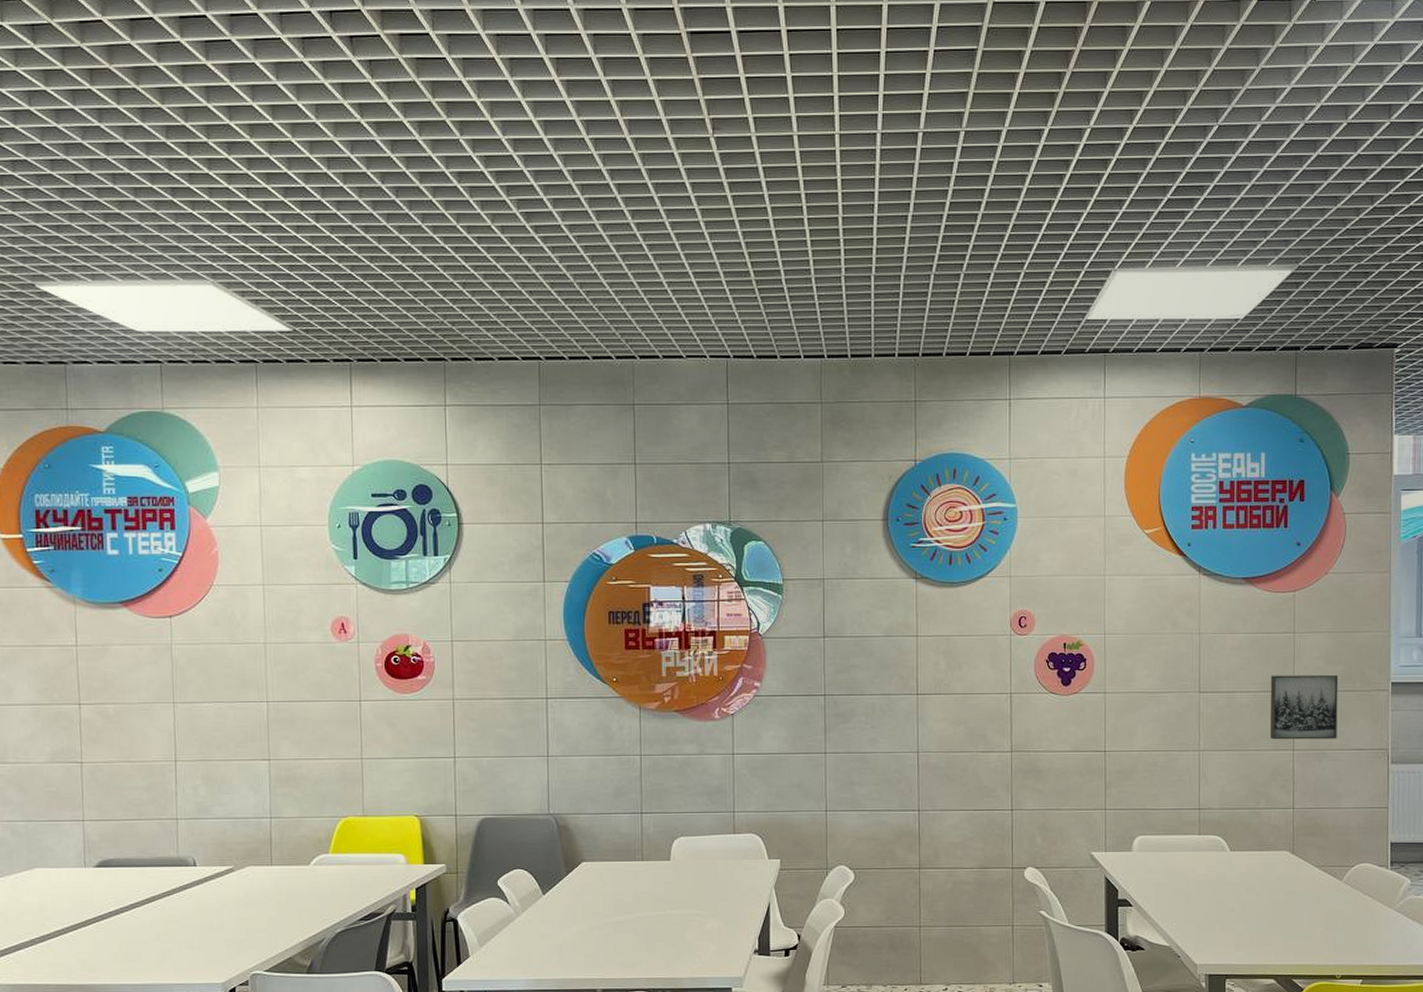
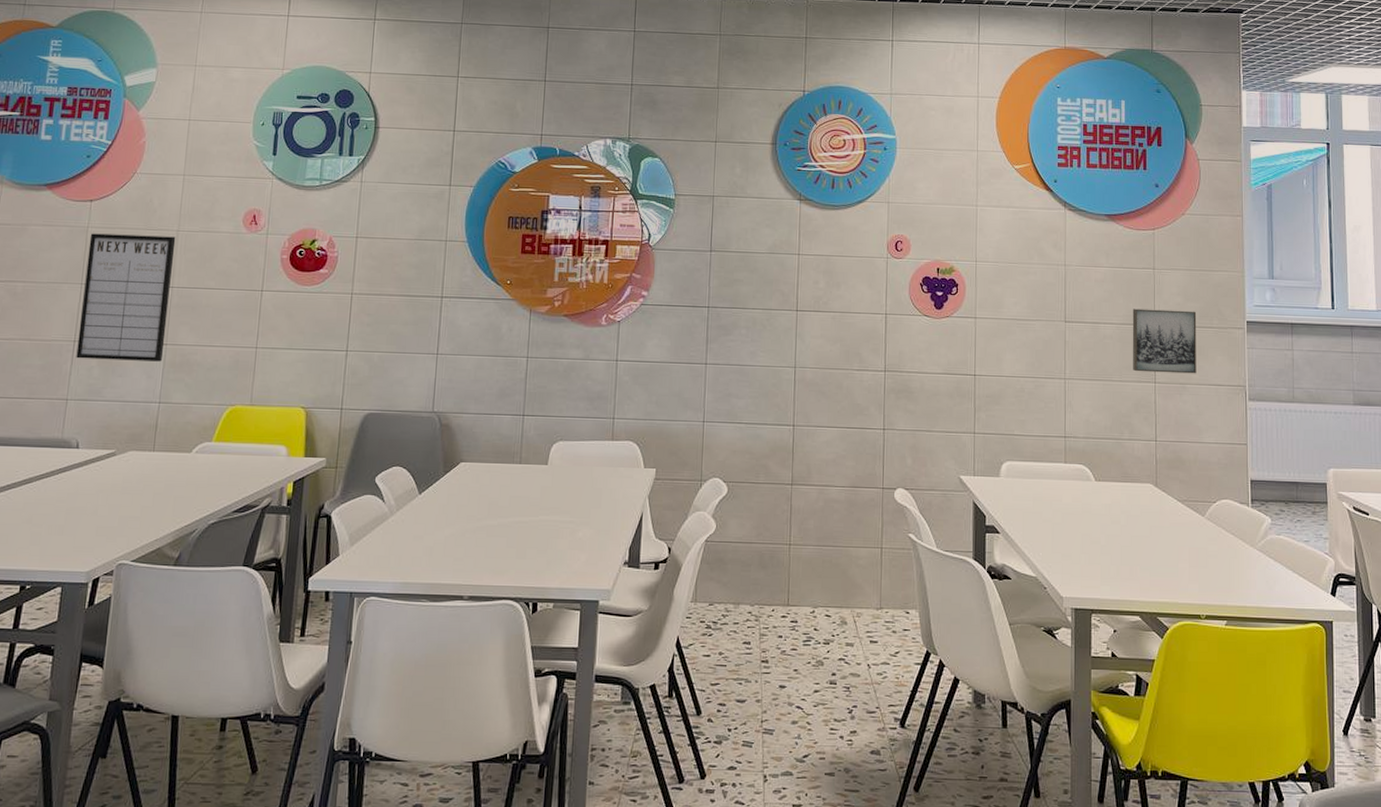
writing board: none [175,649,268,778] -> present [76,233,176,362]

